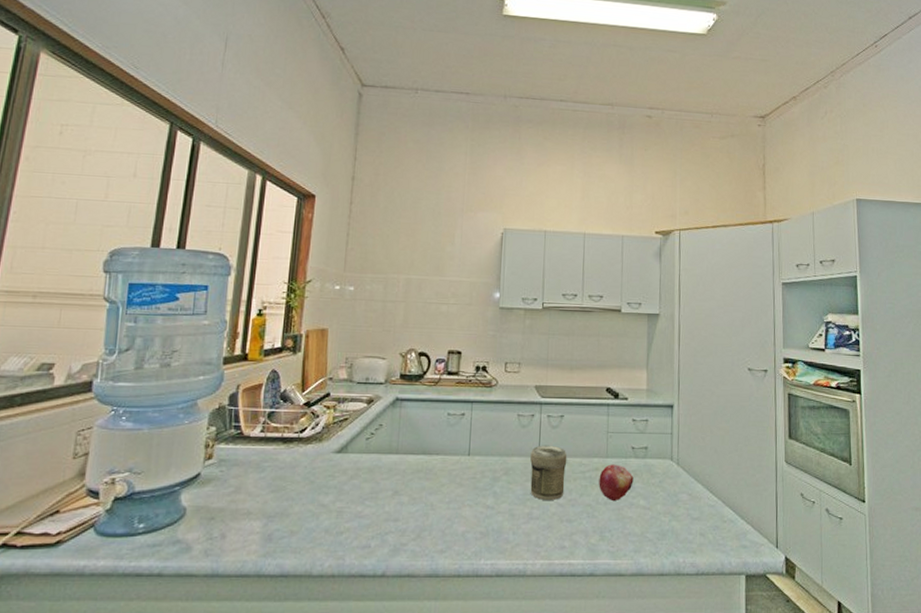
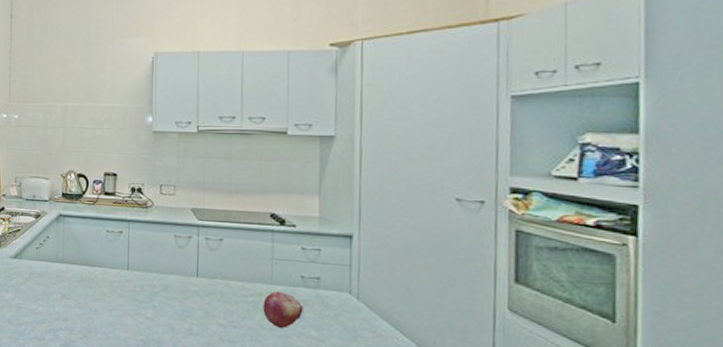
jar: present [530,445,567,501] -> none [189,266,228,320]

